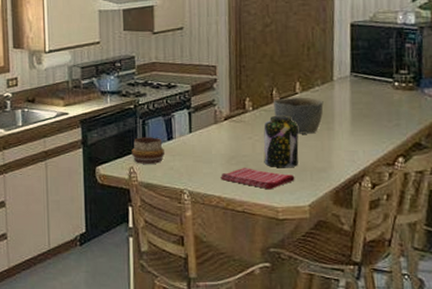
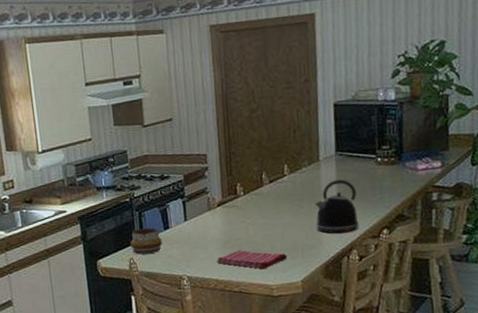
jar: present [263,115,299,168] -> none [255,197,290,248]
bowl: present [274,97,324,134] -> none [263,178,311,215]
kettle: none [327,101,373,158] -> present [315,179,359,234]

